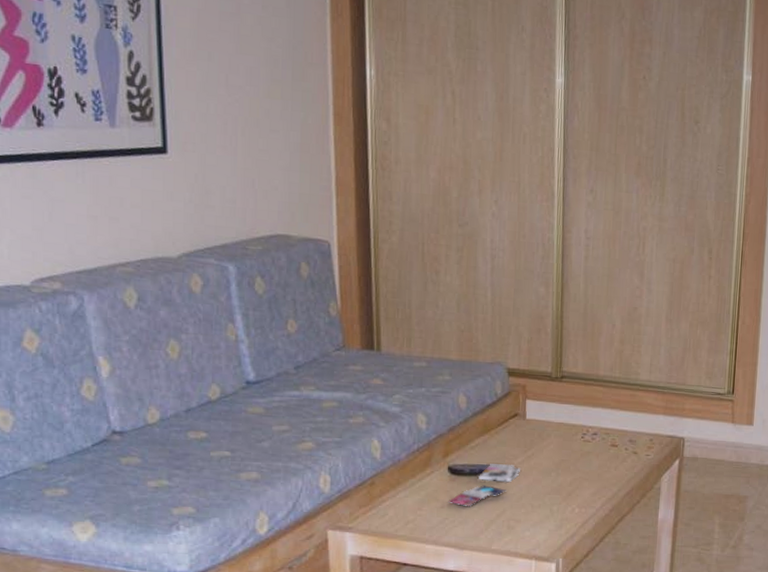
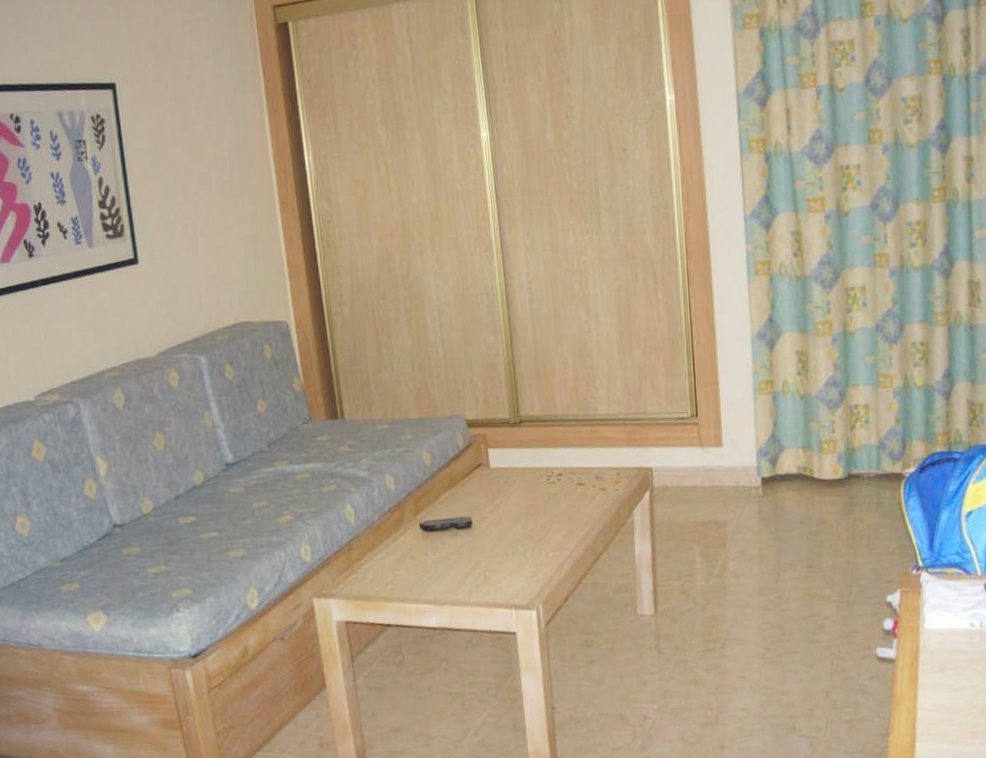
magazine: present [448,464,520,506] -> none [423,515,490,562]

